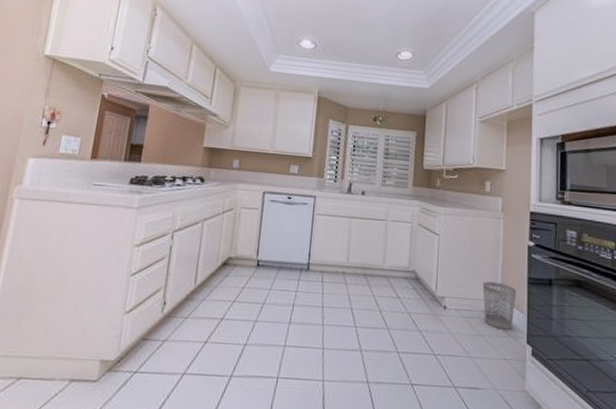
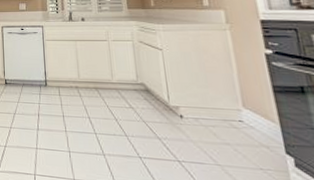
wastebasket: present [482,281,516,330] -> none [218,91,264,139]

